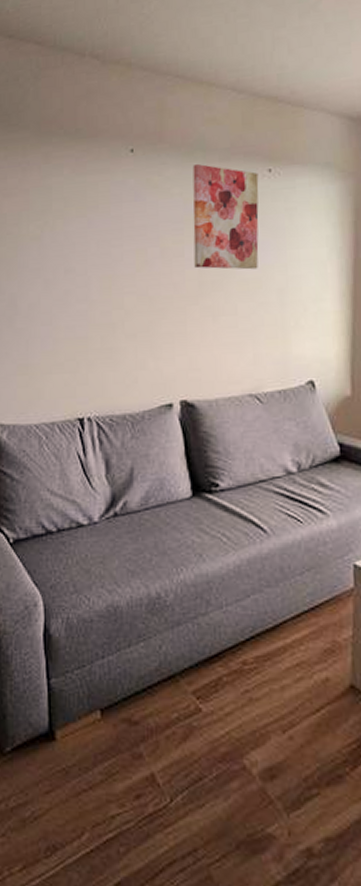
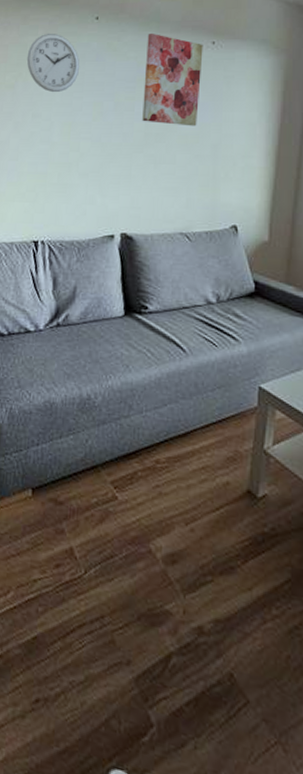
wall clock: none [52,171,117,242] -> present [26,33,80,93]

